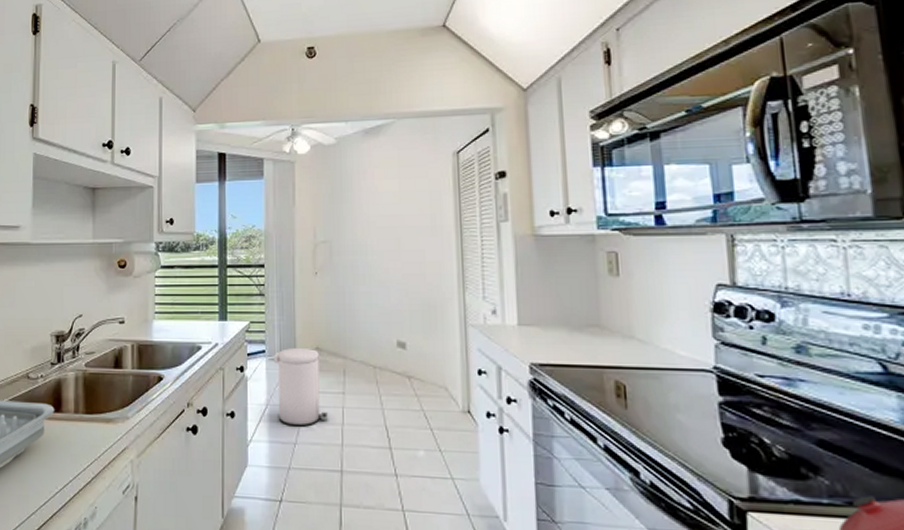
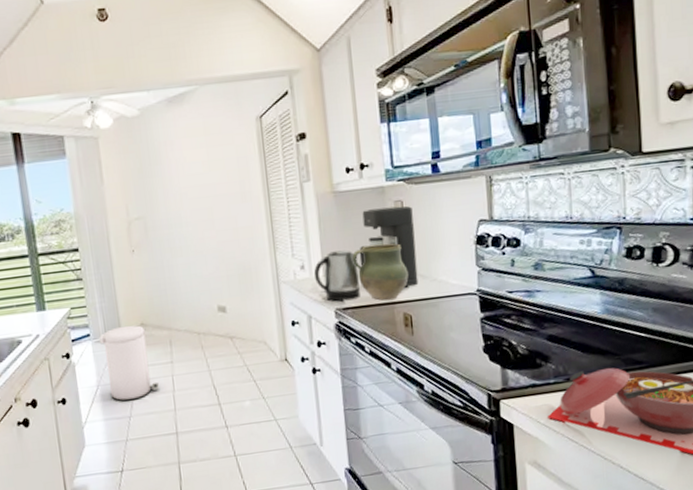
kettle: none [506,299,563,356] -> present [313,250,362,302]
ceramic jug: none [553,298,623,364] -> present [352,243,409,302]
coffee maker: none [562,258,635,351] -> present [359,206,419,287]

